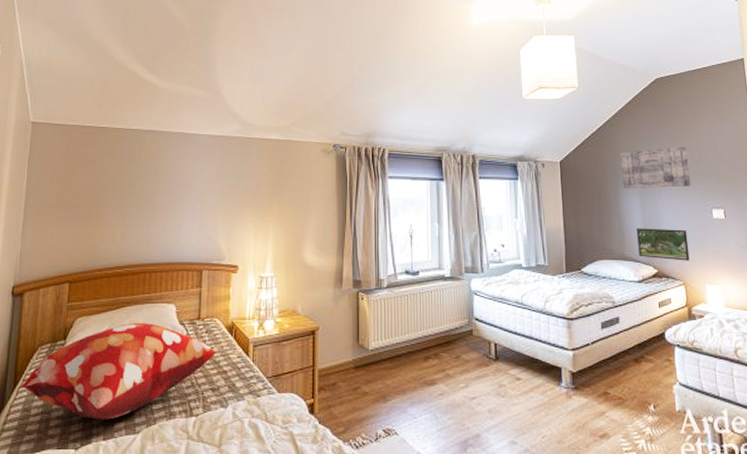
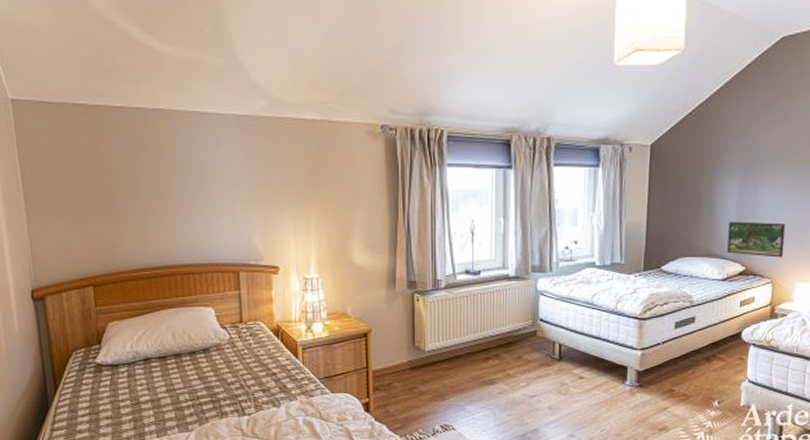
decorative pillow: present [19,322,216,420] -> none [61,326,263,419]
wall art: present [620,146,691,189] -> none [721,125,805,177]

